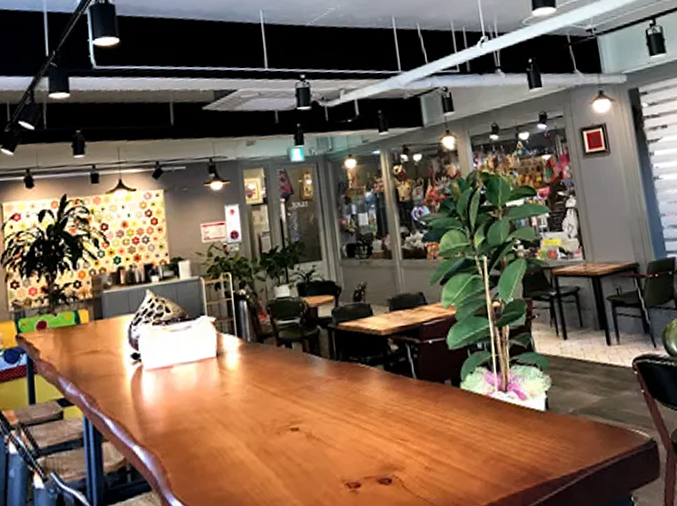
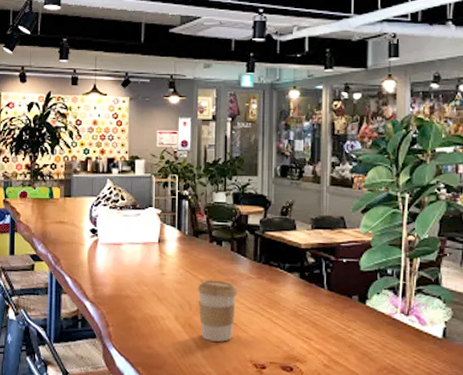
coffee cup: none [269,389,318,467] -> present [197,279,238,342]

